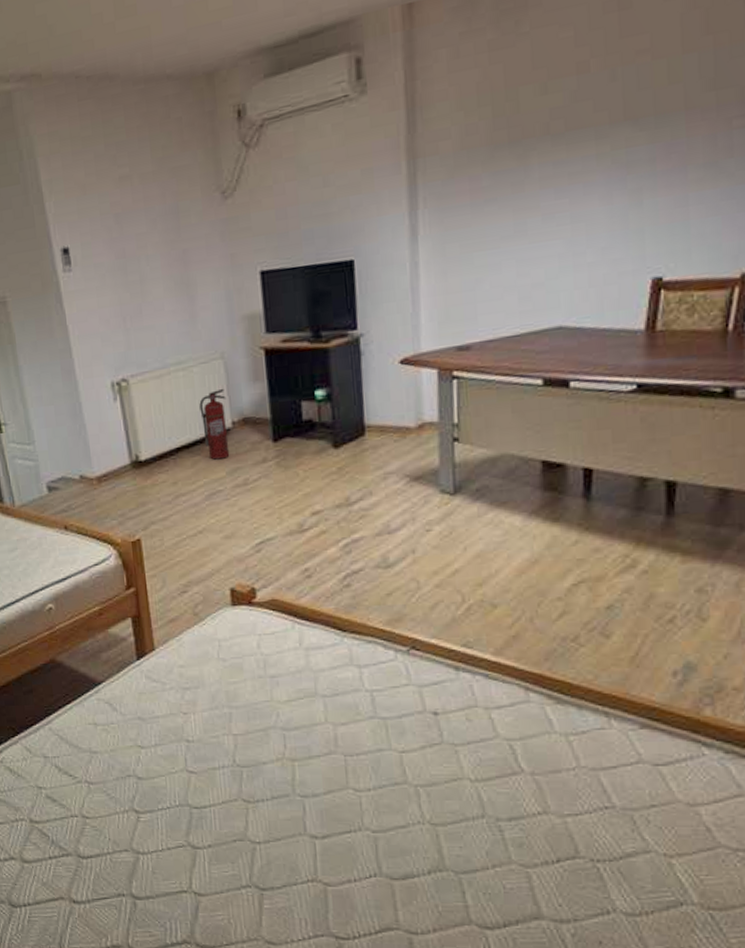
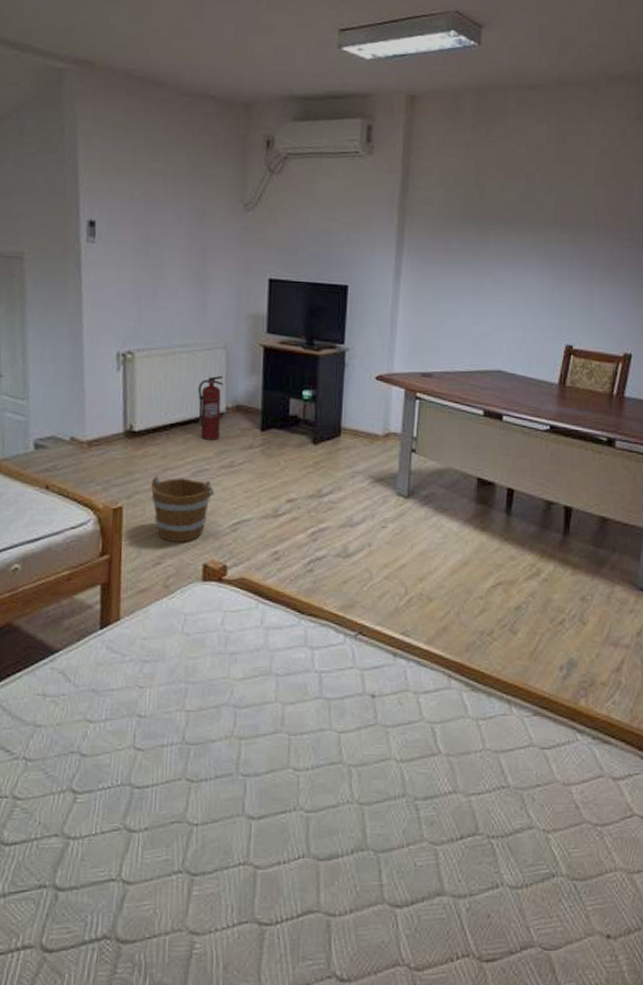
bucket: none [165,502,232,569] -> present [151,476,215,542]

